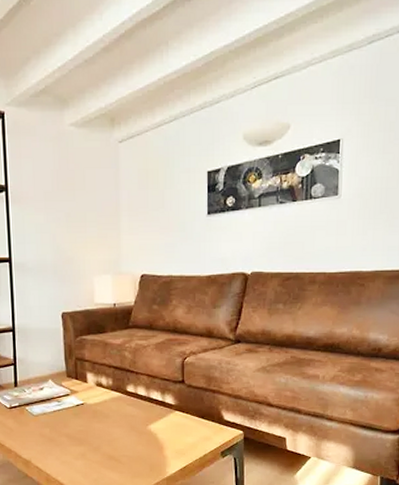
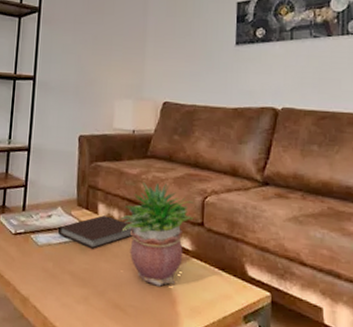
notebook: none [50,383,120,413] -> present [57,215,132,249]
potted plant: none [108,349,175,437] -> present [119,182,194,287]

